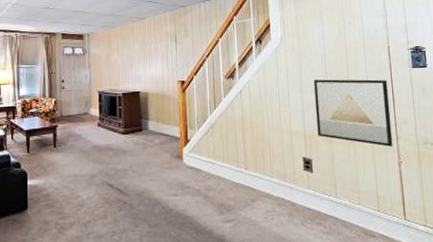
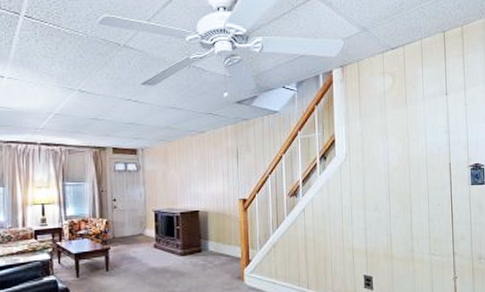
wall art: present [314,79,393,147] -> none [377,196,450,263]

